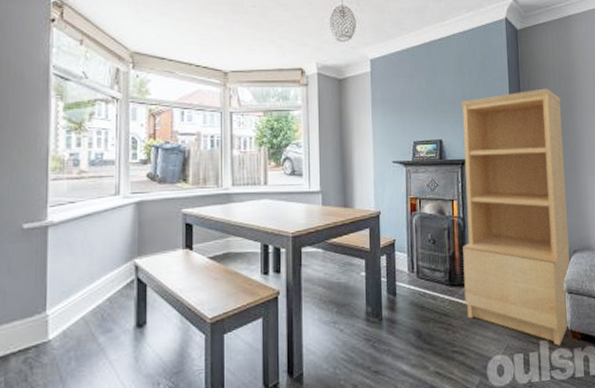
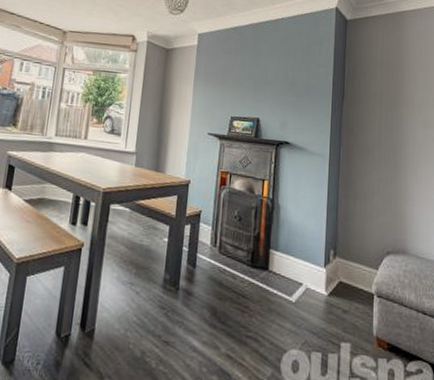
bookcase: present [460,88,570,346] -> none [265,80,387,352]

